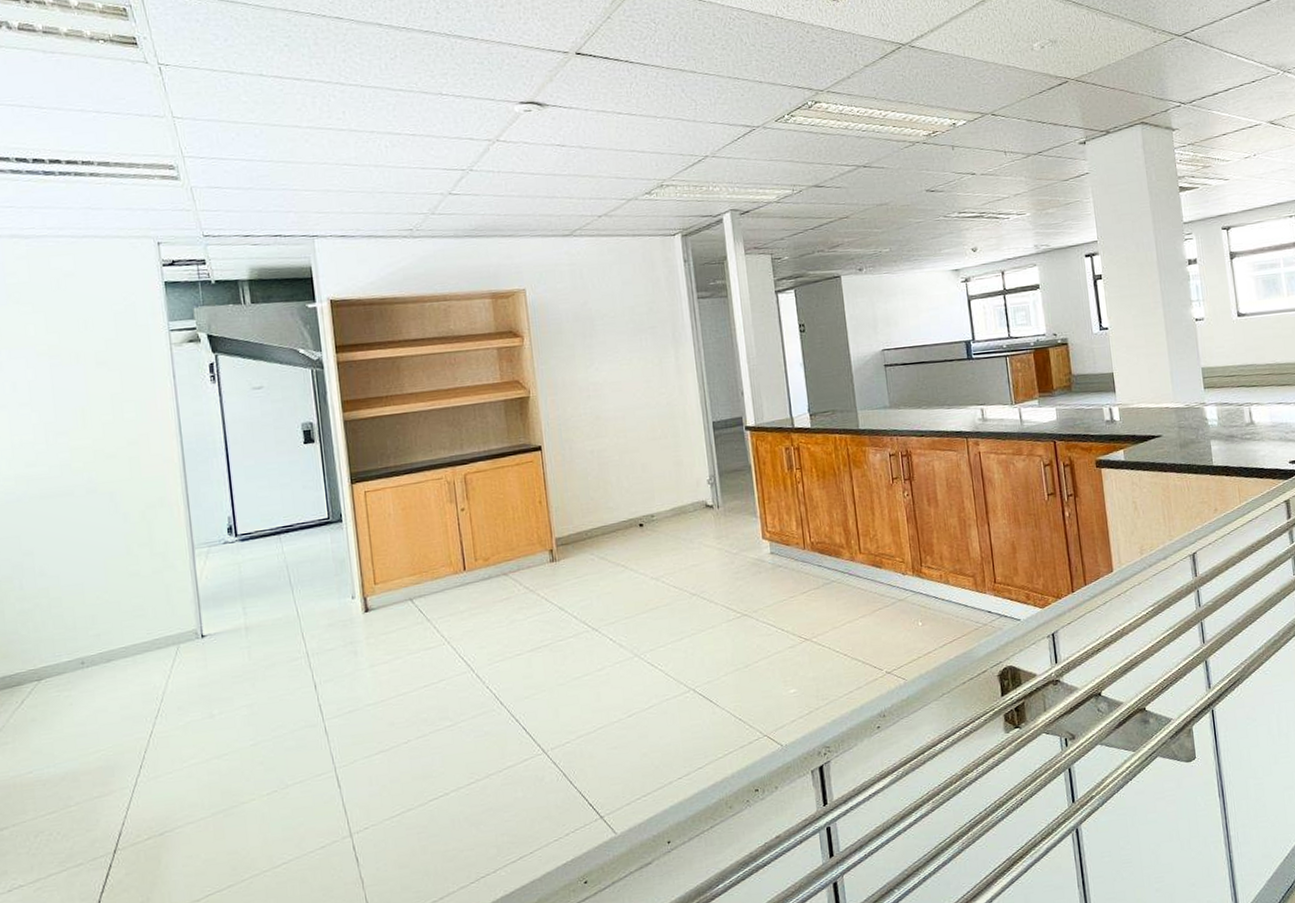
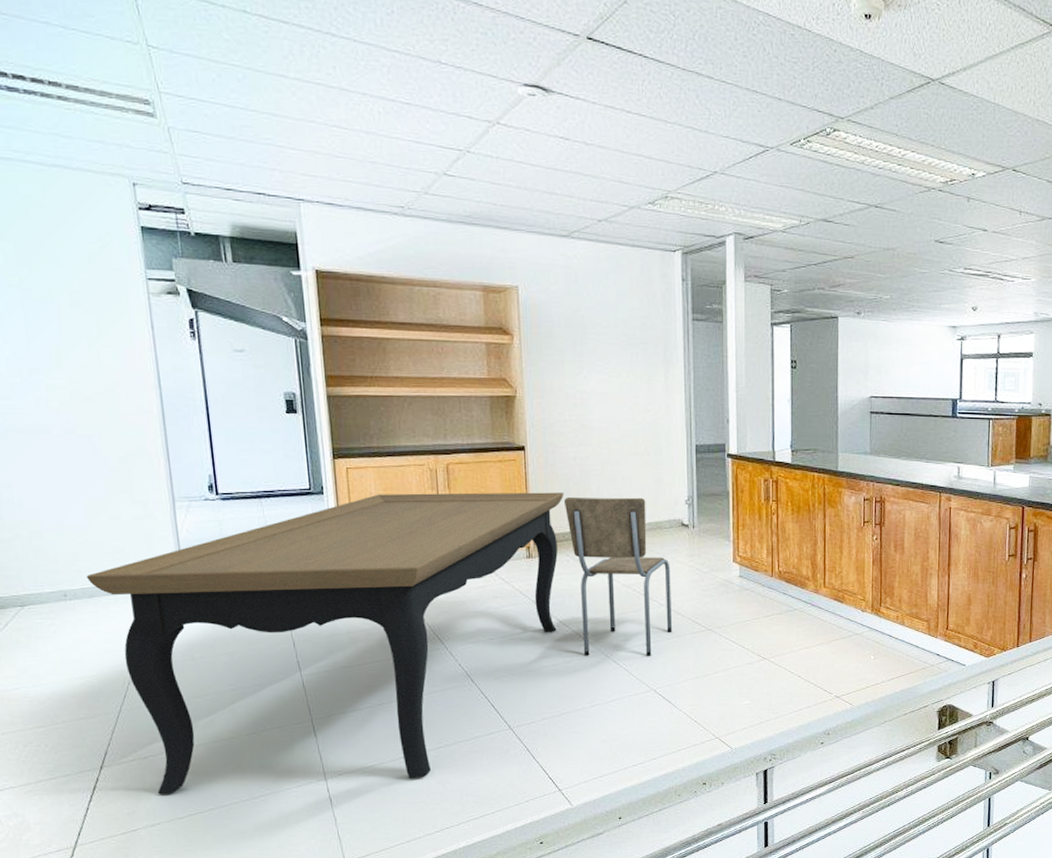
dining table: none [104,488,586,875] -> present [86,492,564,795]
dining chair: none [584,483,706,661] -> present [563,496,672,656]

